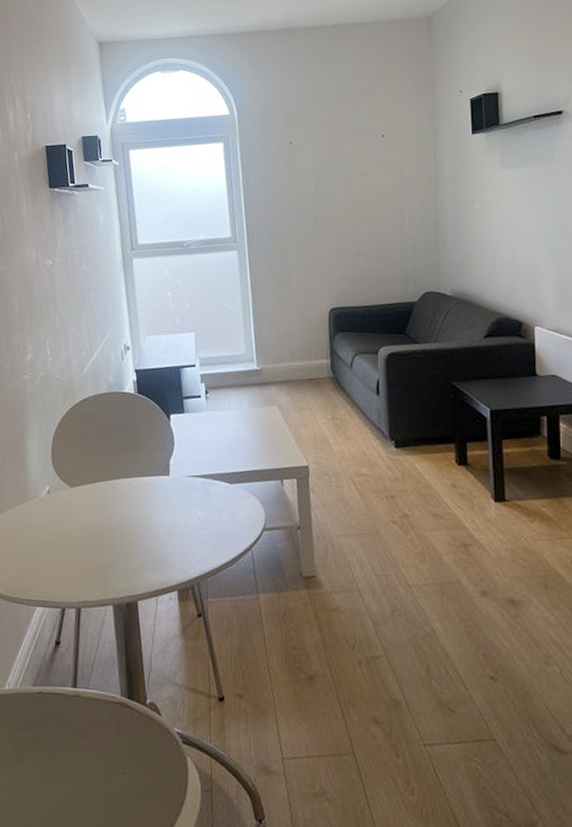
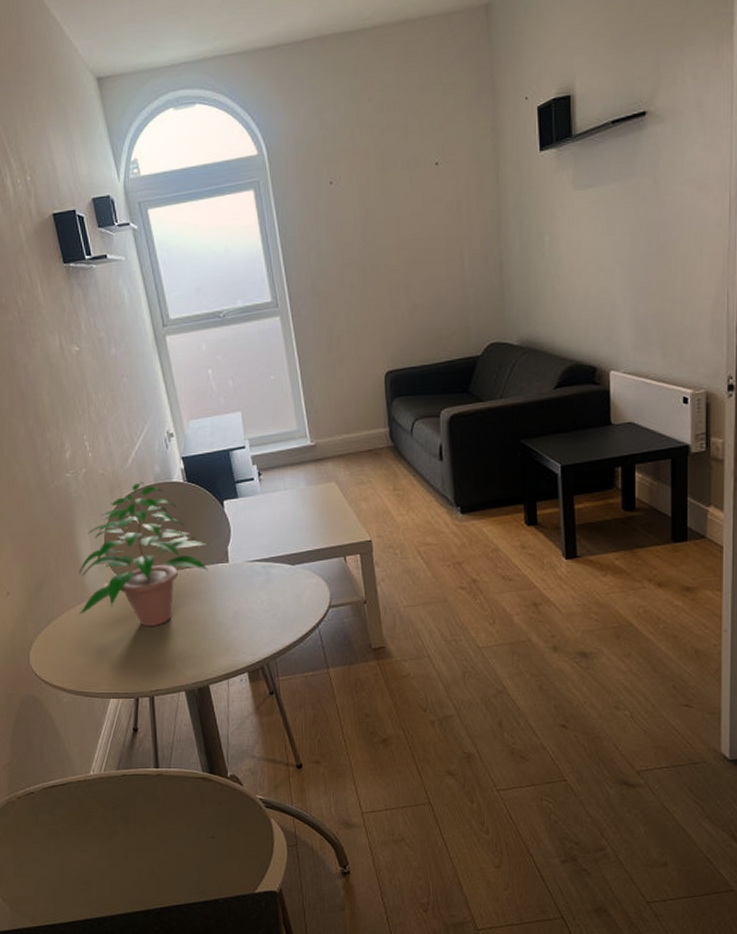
potted plant: none [18,389,152,534] -> present [78,482,209,626]

